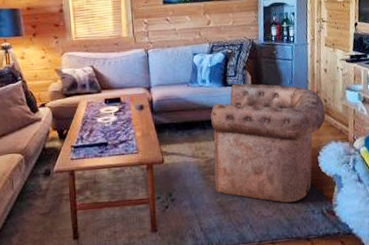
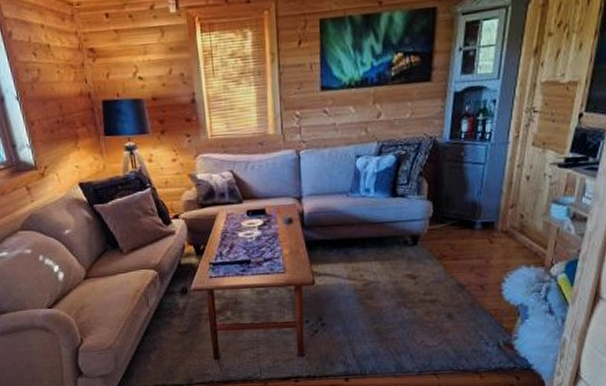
armchair: present [210,83,326,203] -> none [373,193,519,333]

